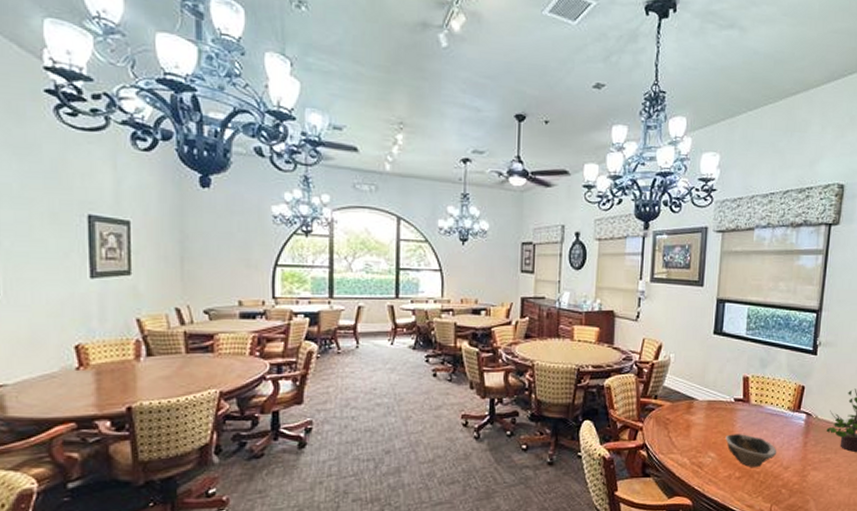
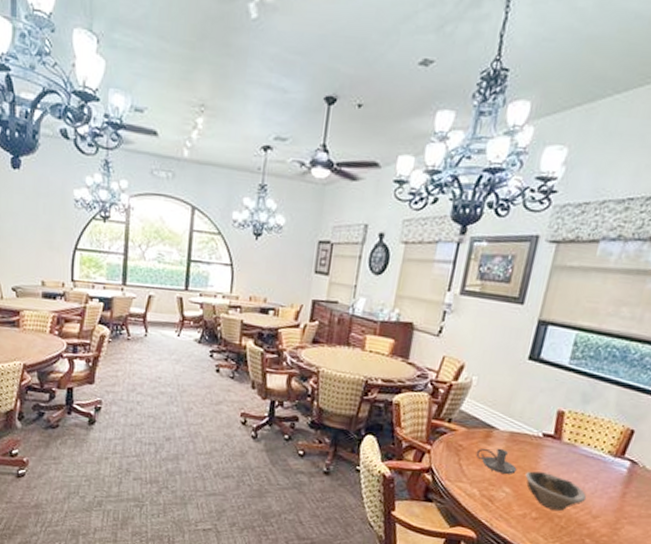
candle holder: none [682,417,718,440] -> present [476,448,517,474]

